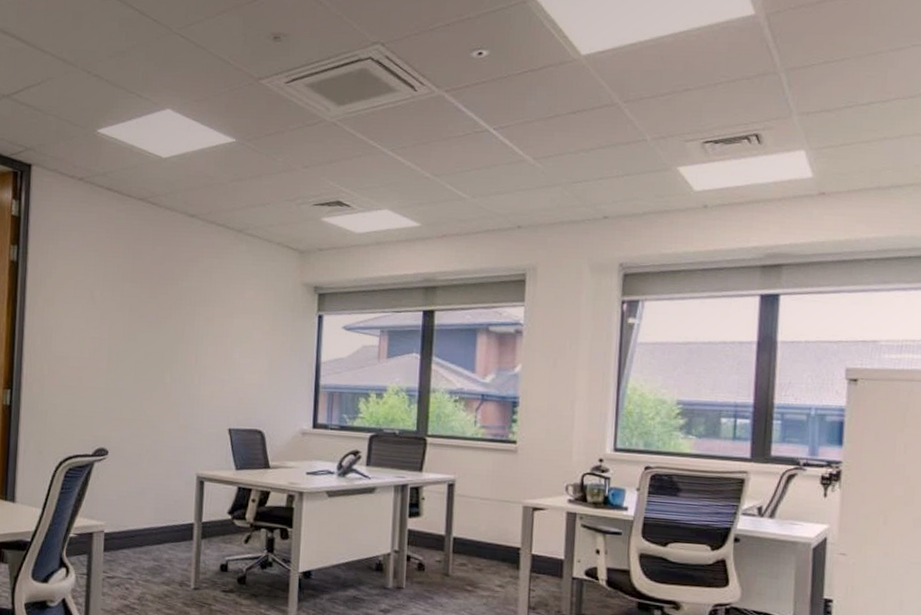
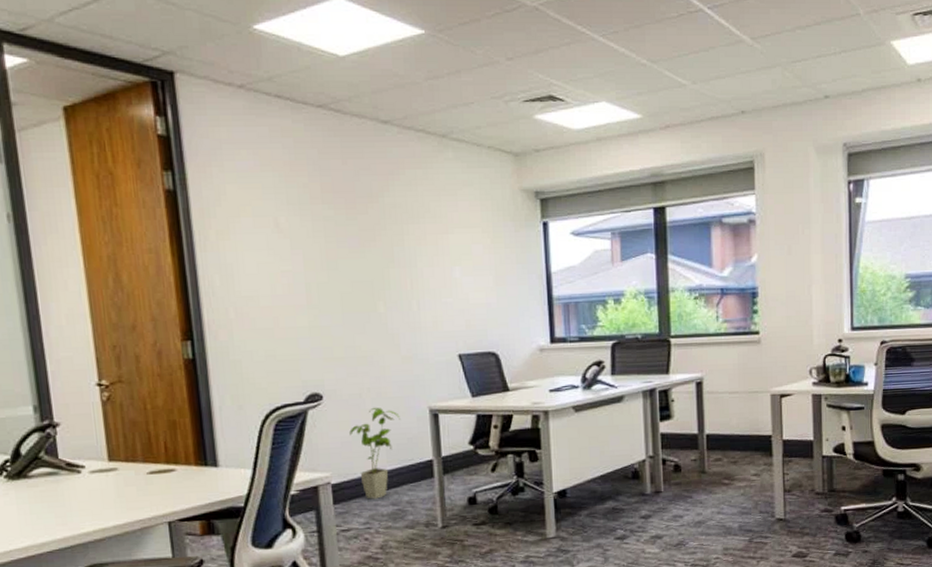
house plant: none [126,467,171,553] -> present [349,407,400,499]

